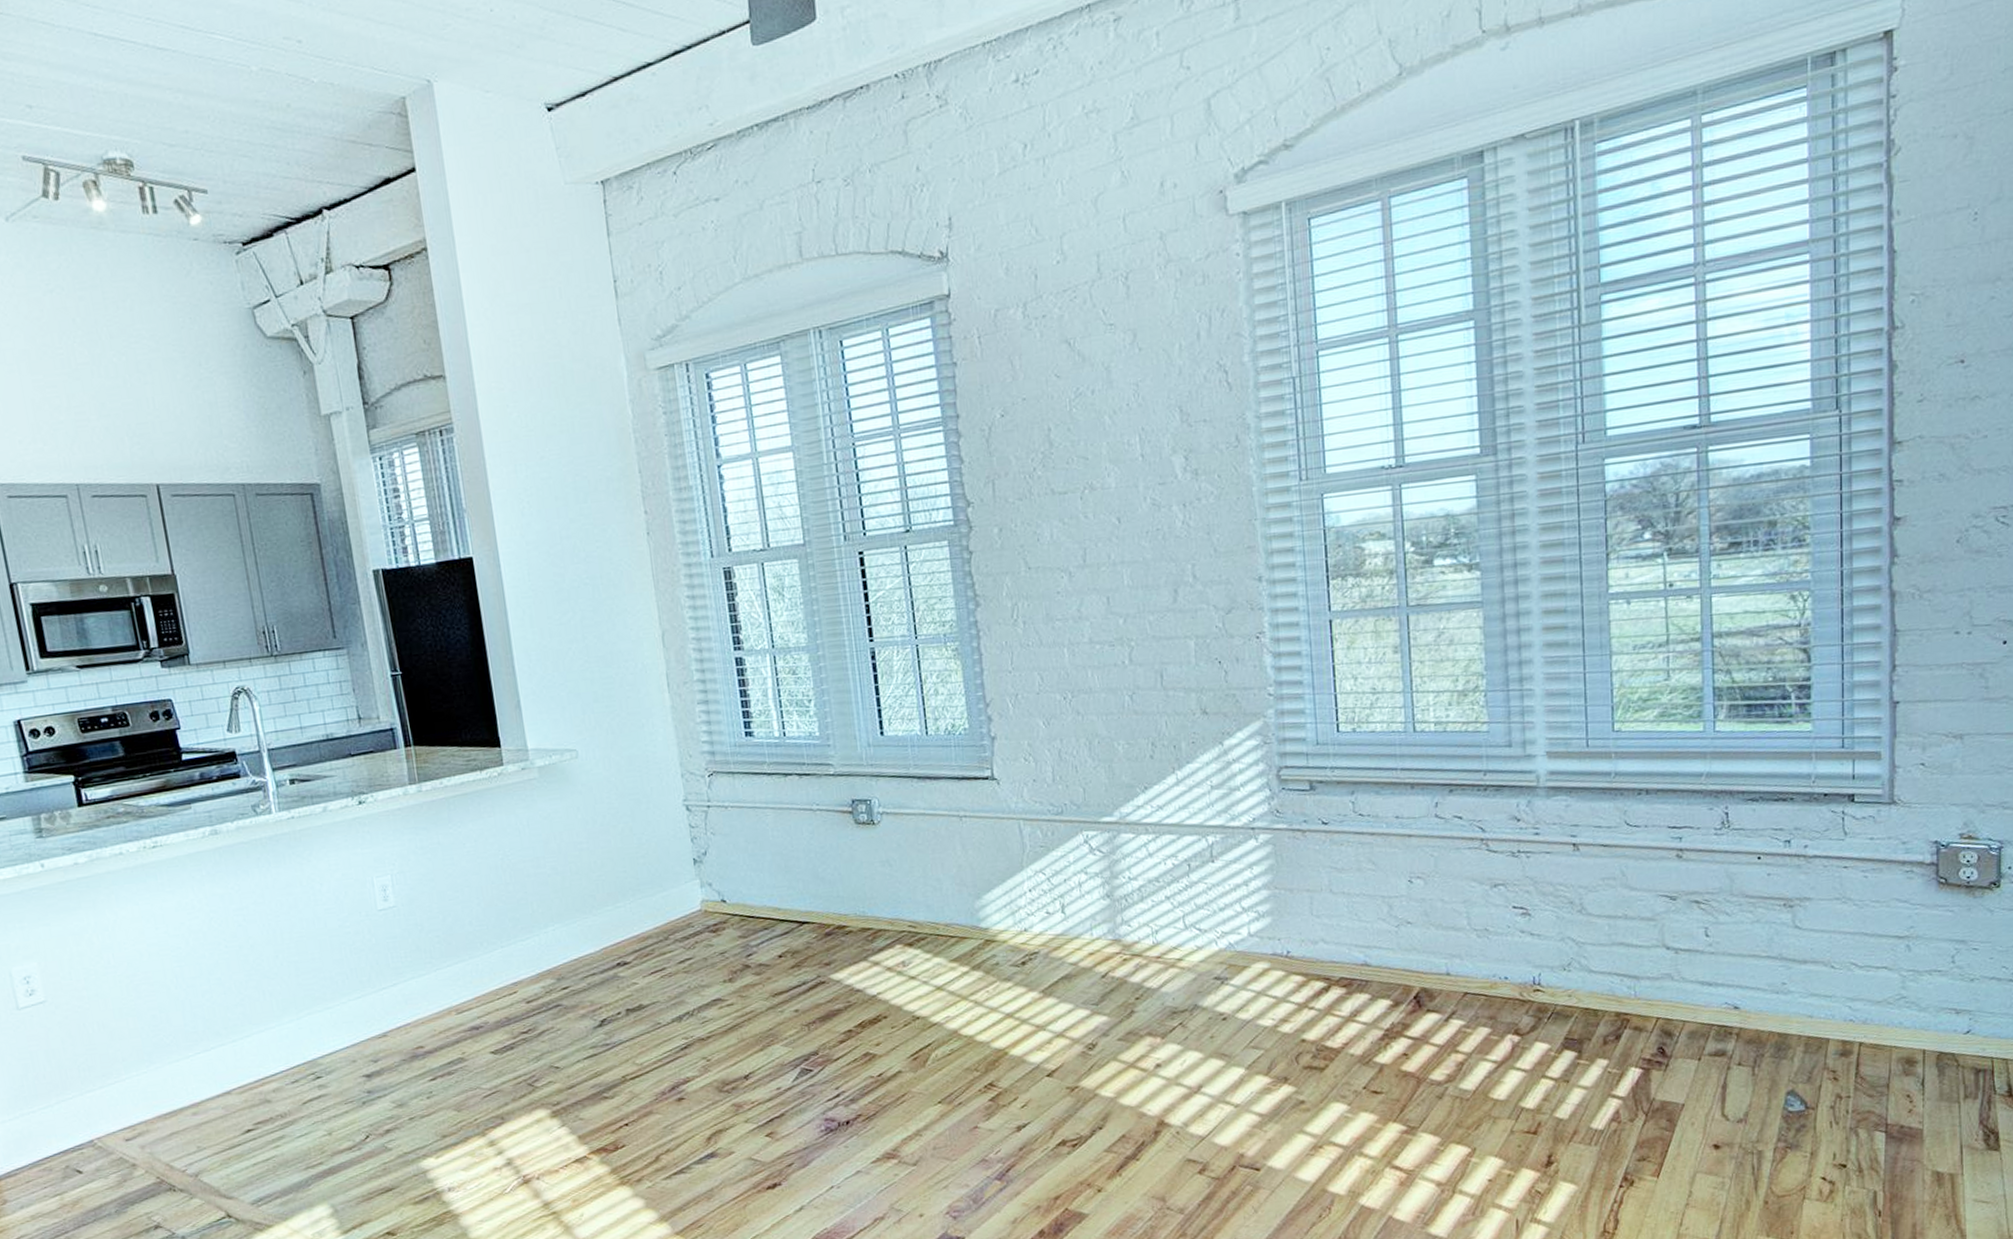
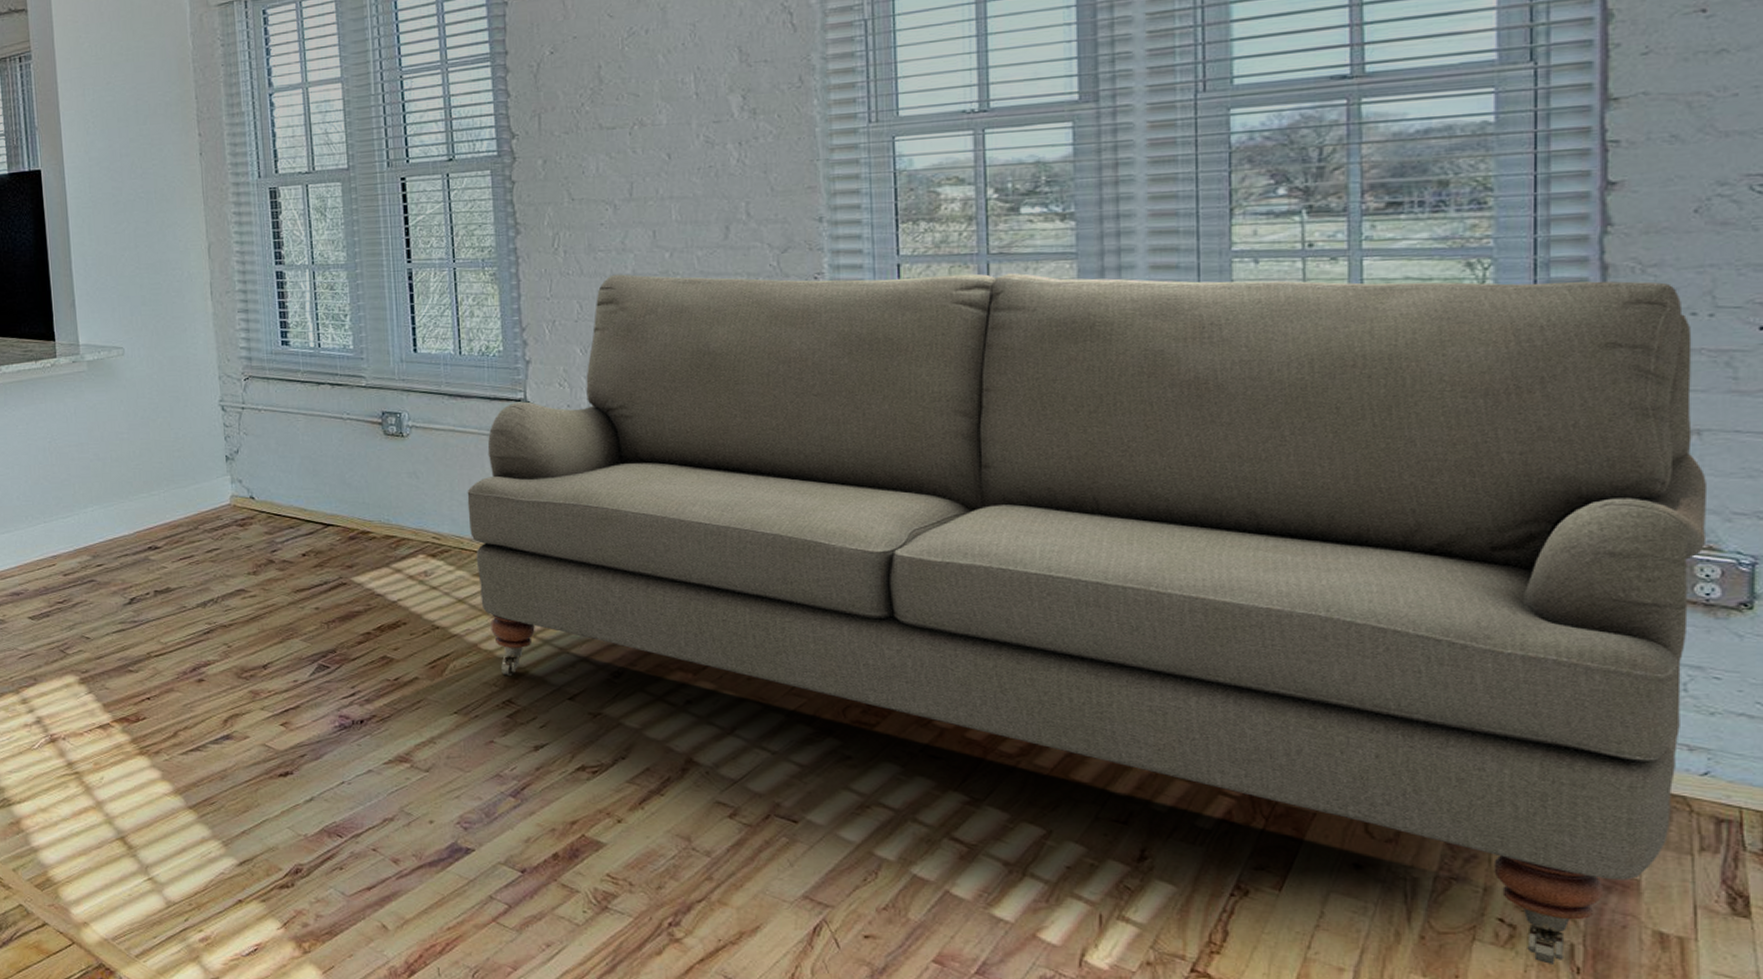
sofa: none [940,605,1968,1212] -> present [467,273,1707,964]

